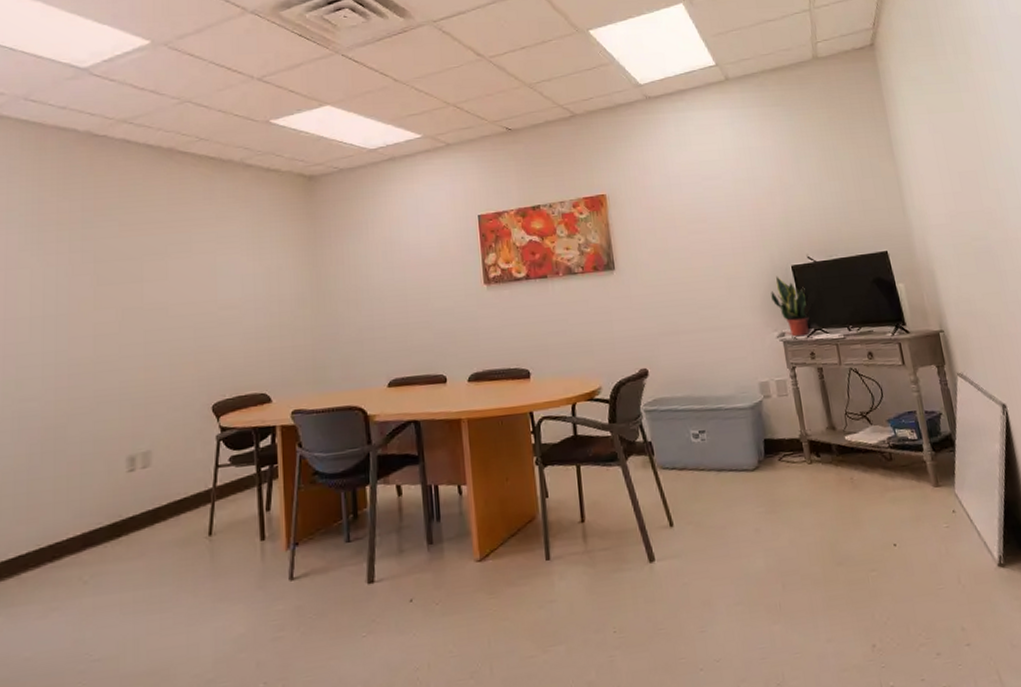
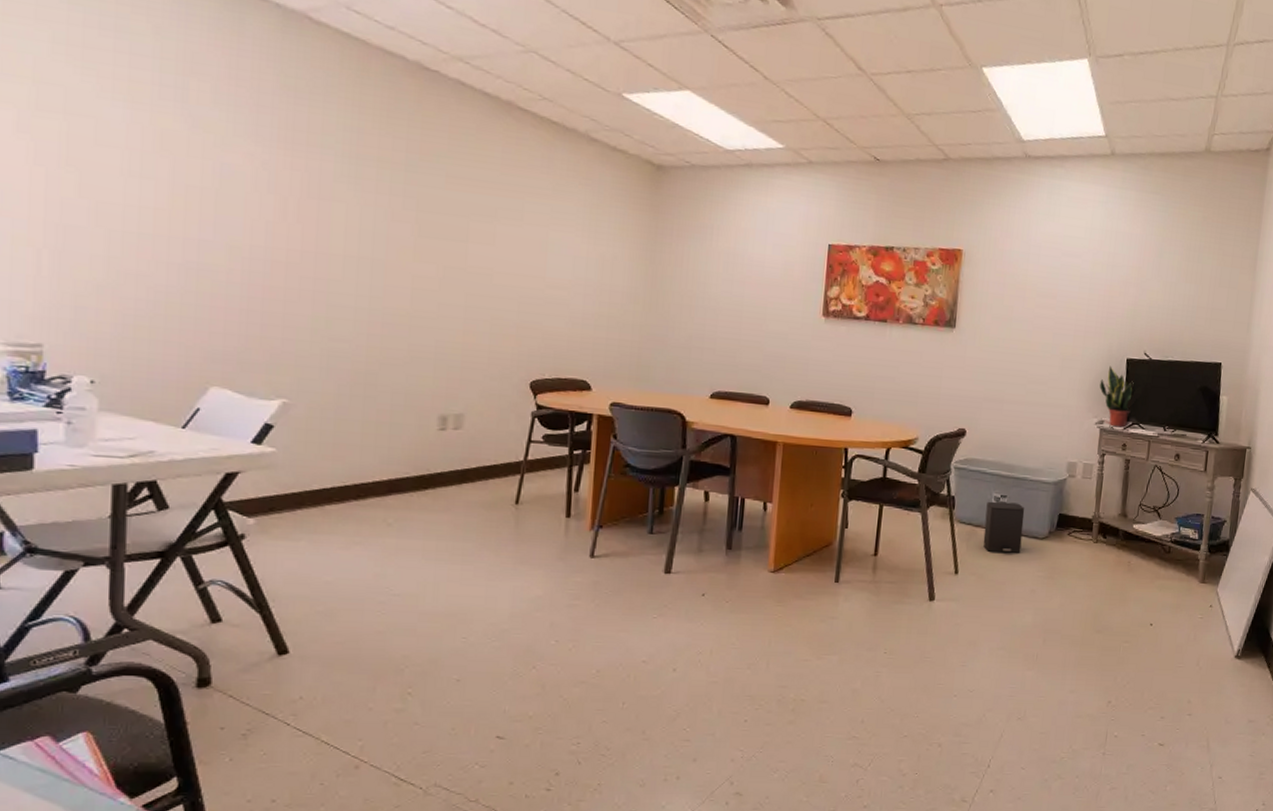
pedal bin: none [686,436,734,496] -> present [983,501,1025,554]

